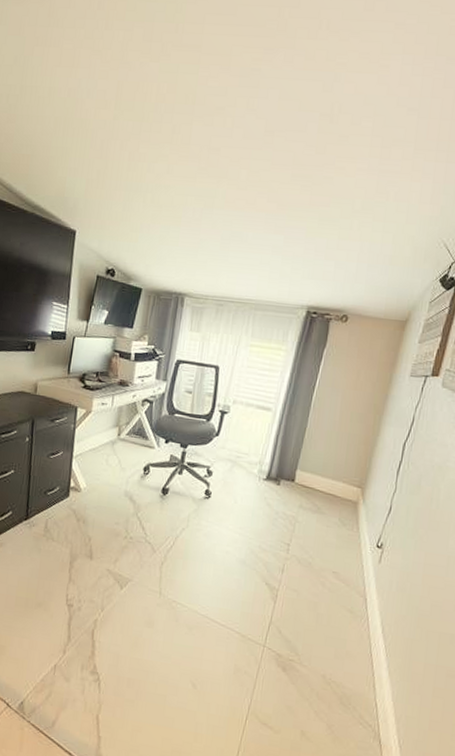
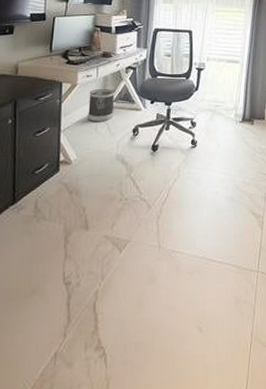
wastebasket: none [99,418,129,455] -> present [88,88,115,122]

